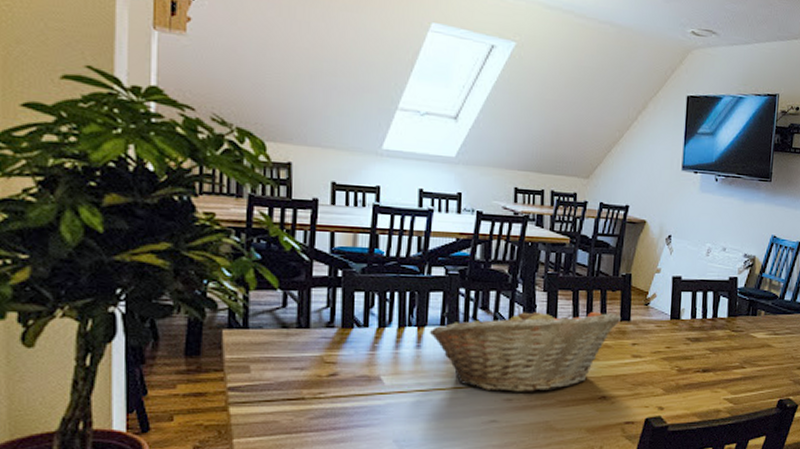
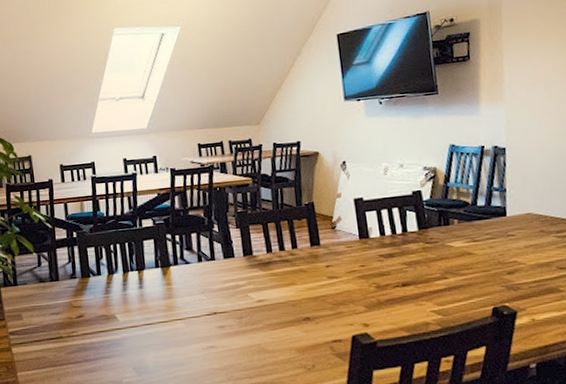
fruit basket: present [429,306,622,393] -> none [147,240,312,321]

